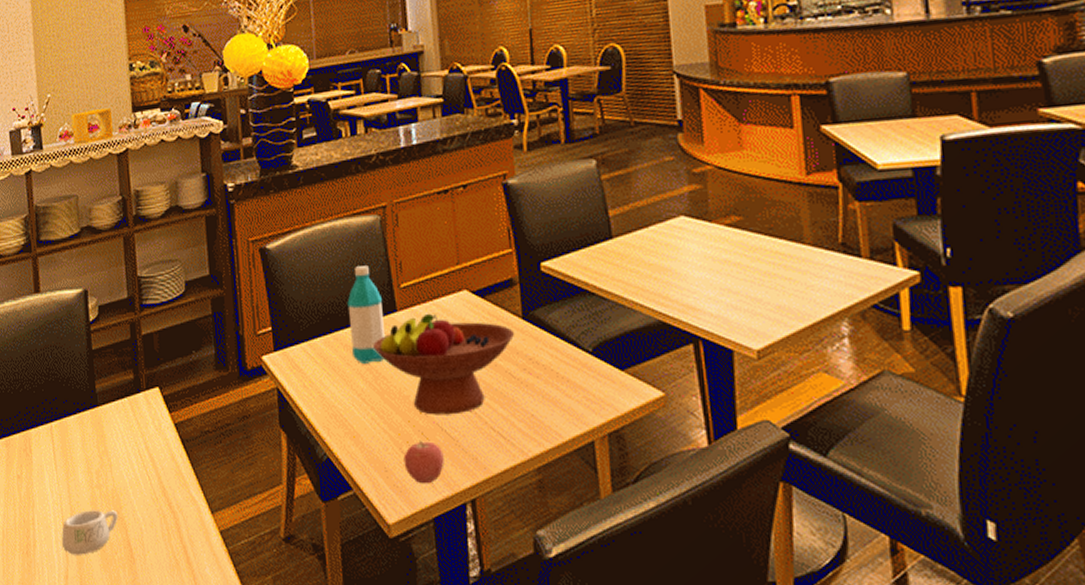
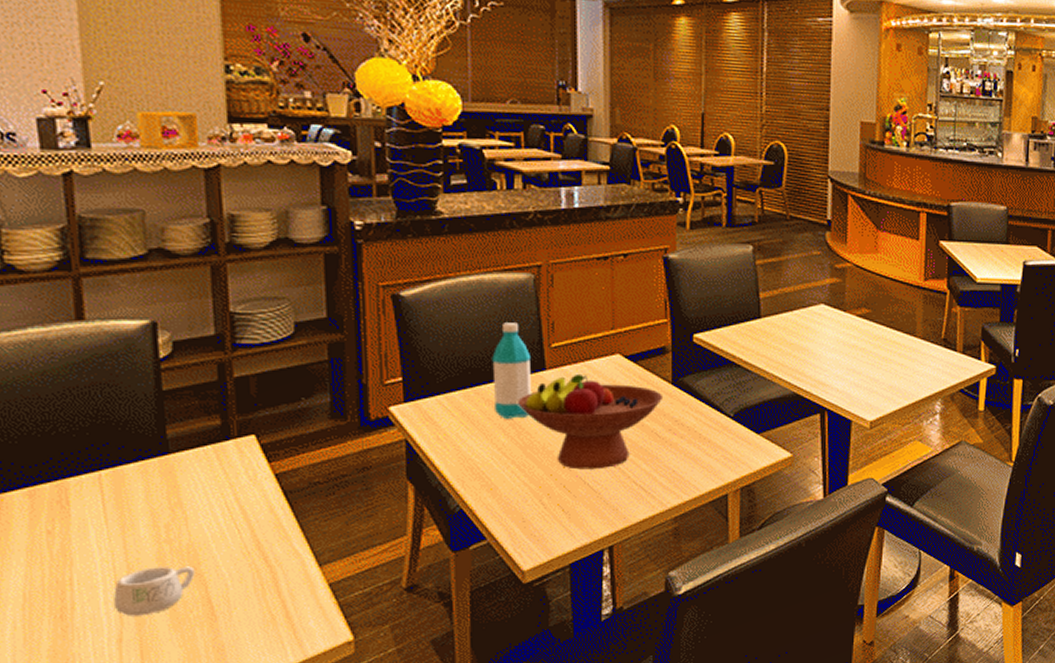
apple: present [403,441,444,484] -> none [543,493,585,533]

